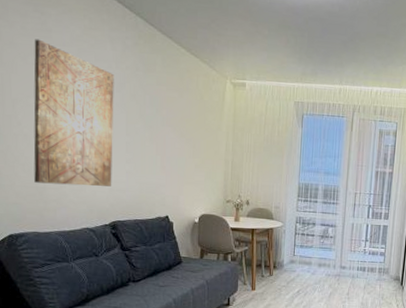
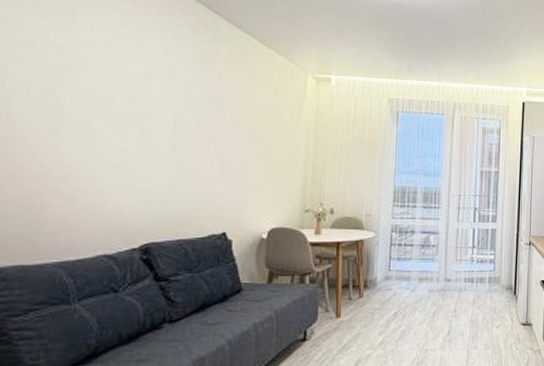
wall art: present [33,39,114,187] -> none [27,20,161,200]

